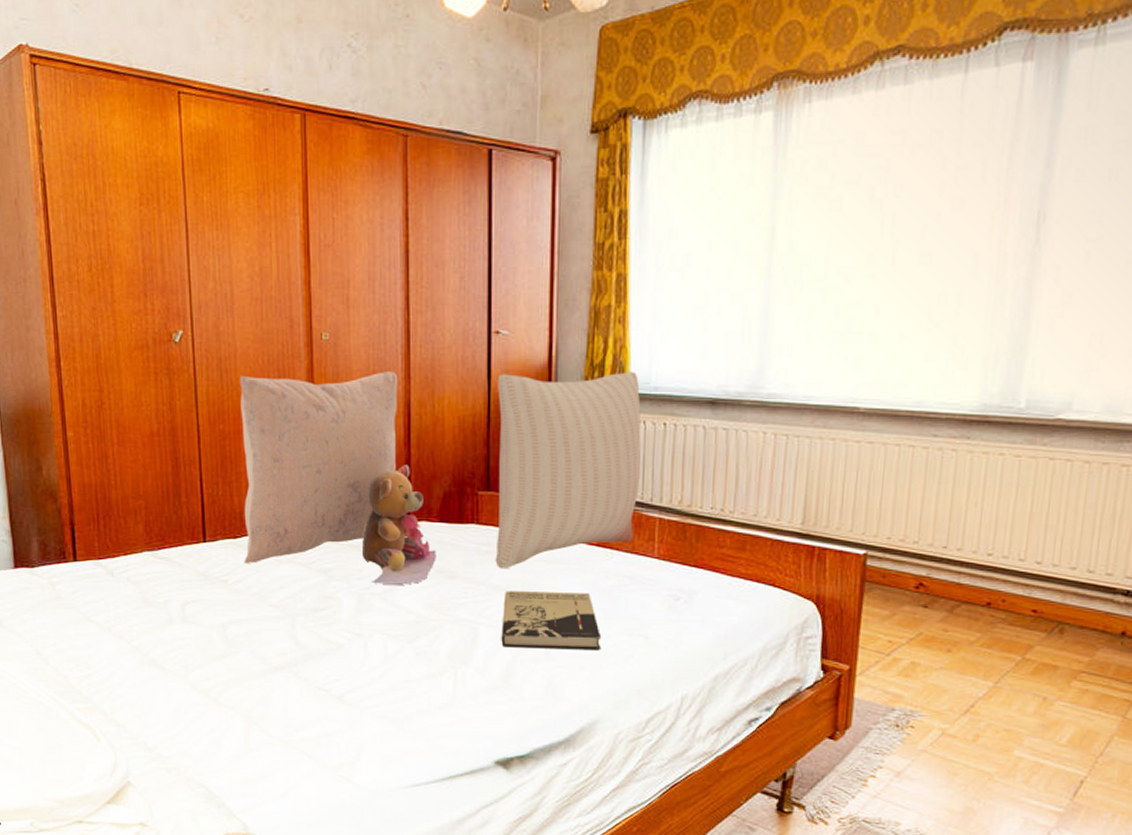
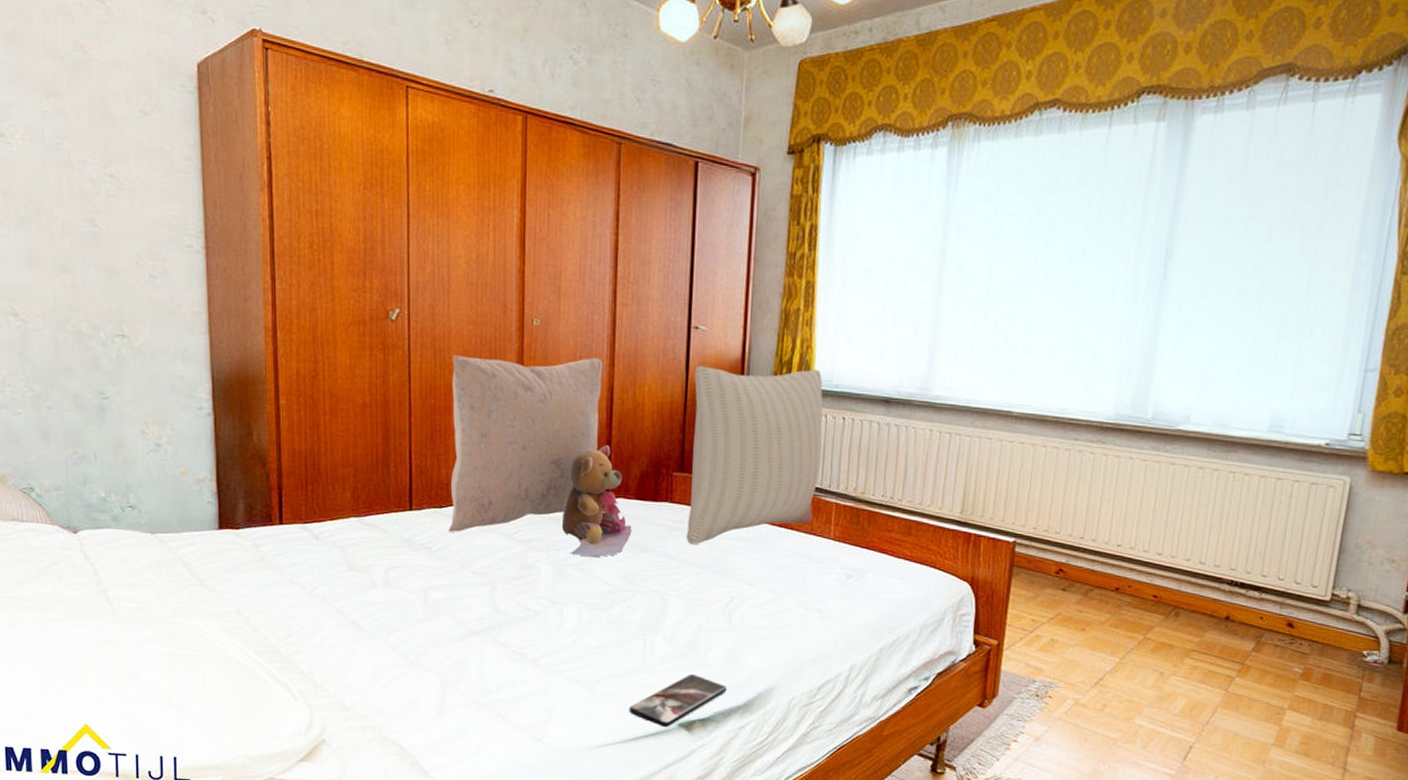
smartphone: none [441,707,546,766] -> present [628,673,727,728]
book: present [501,591,602,651] -> none [688,565,781,623]

